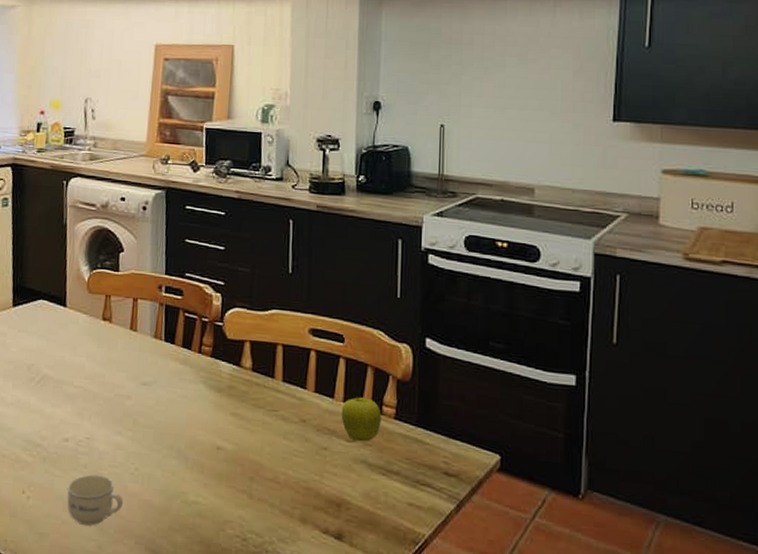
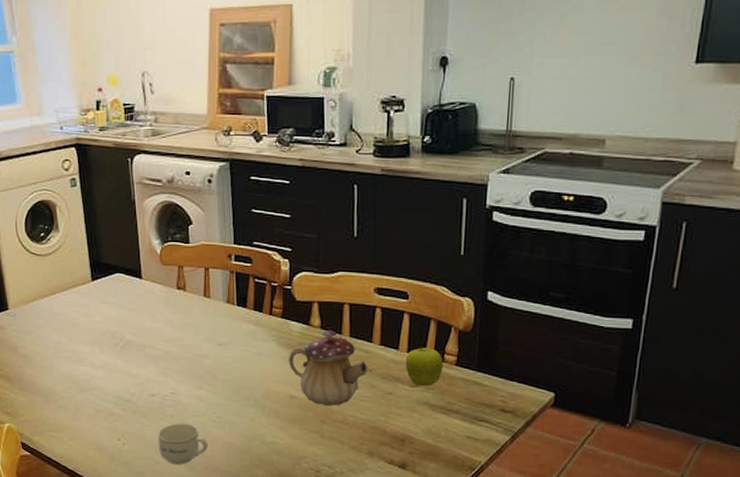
teapot: none [216,372,302,461] -> present [288,329,368,406]

